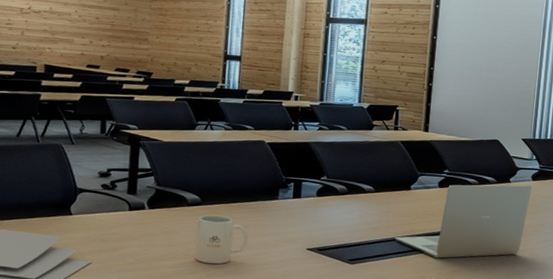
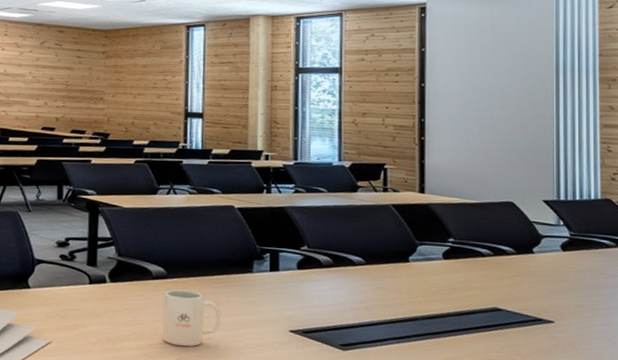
laptop: present [394,184,532,259] -> none [394,256,563,346]

